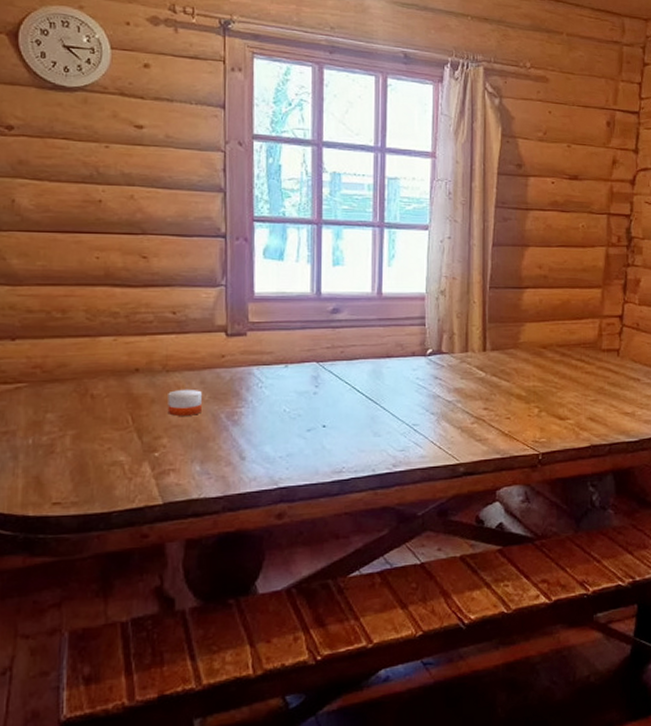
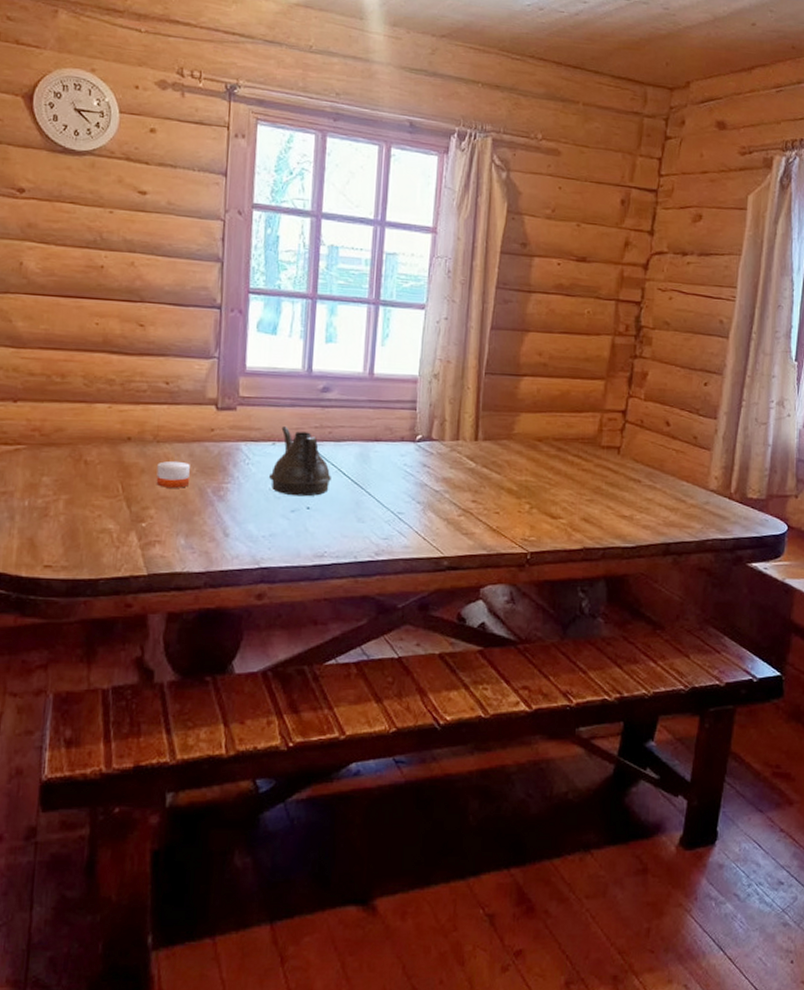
teapot: none [282,349,345,416] -> present [268,426,331,497]

